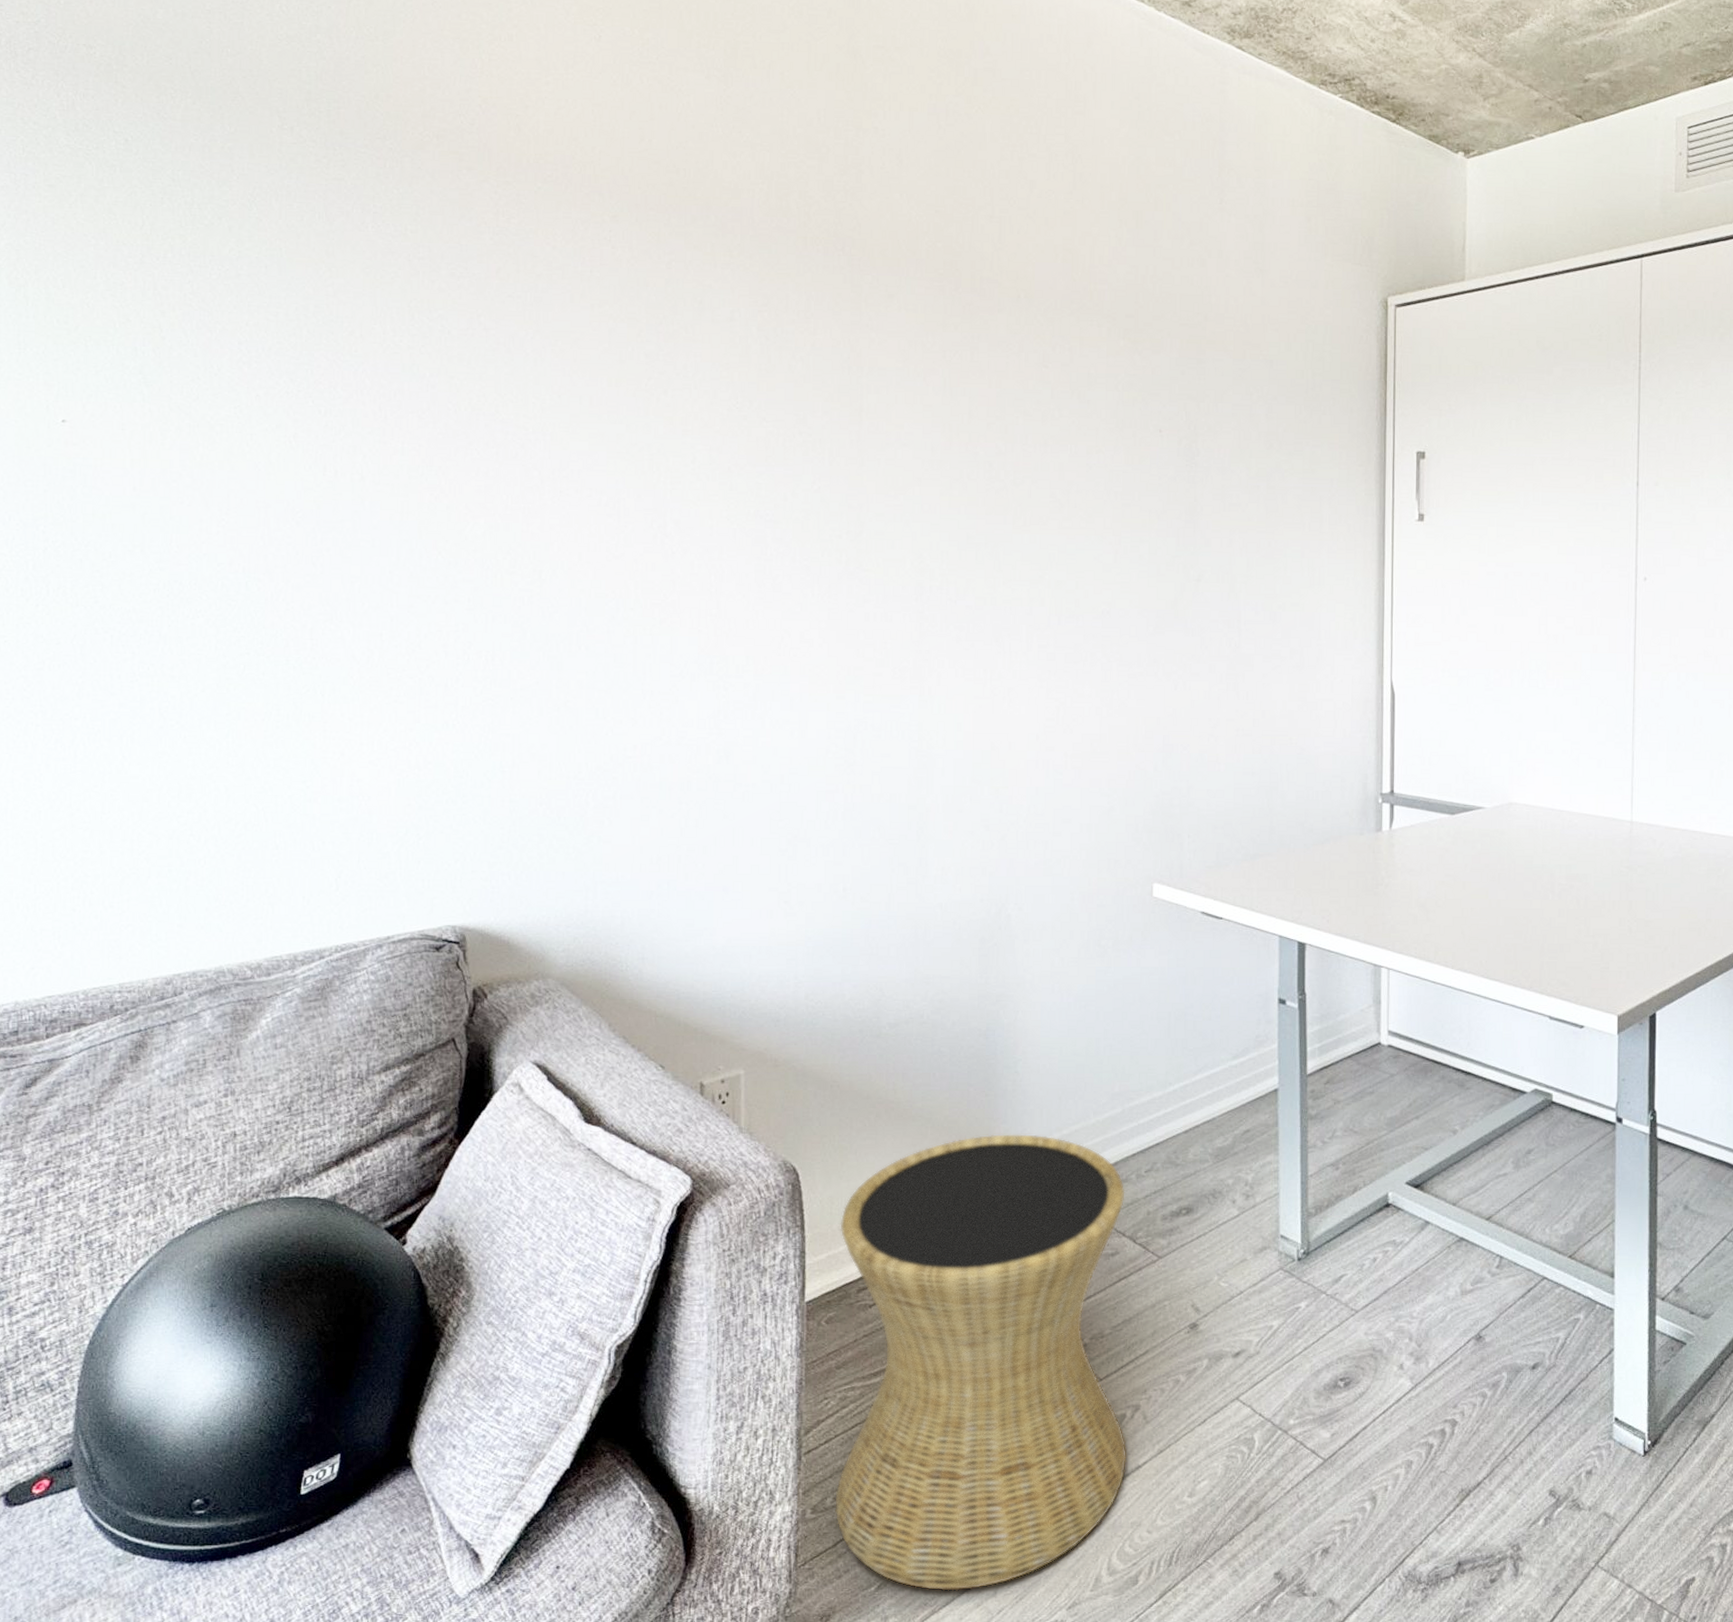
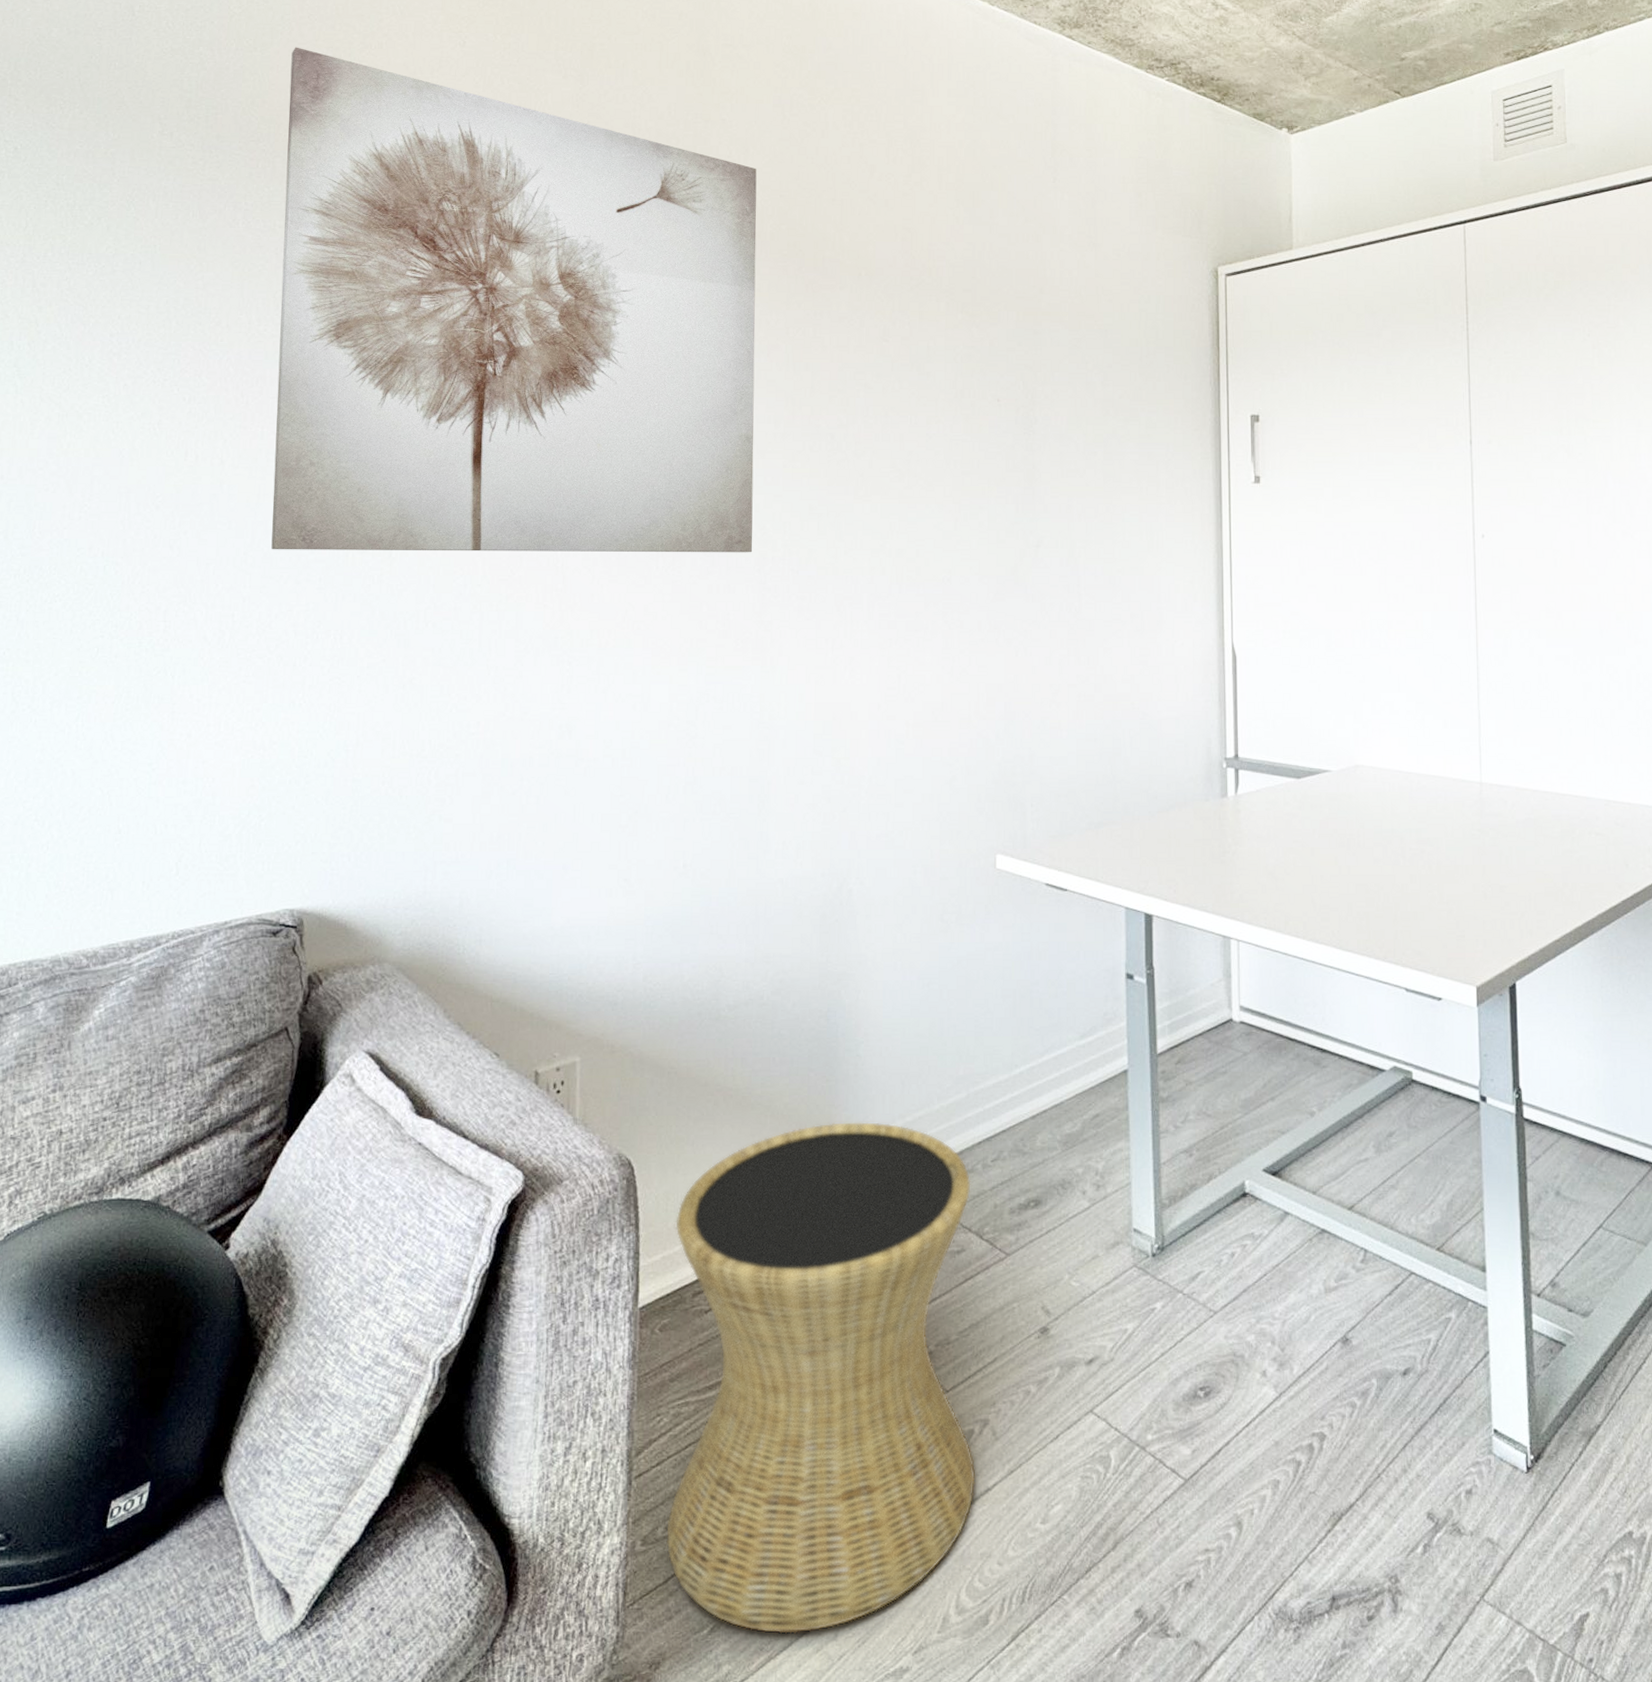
wall art: none [415,37,912,582] -> present [271,47,757,553]

